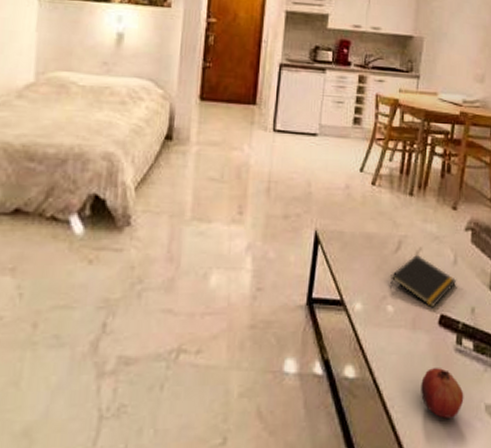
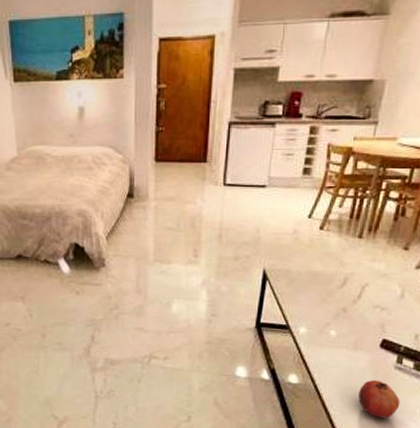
notepad: present [389,255,457,308] -> none [333,290,403,334]

